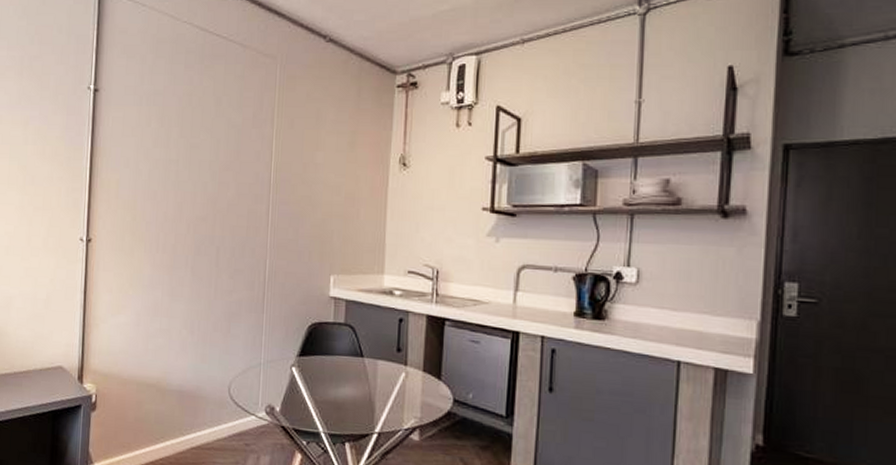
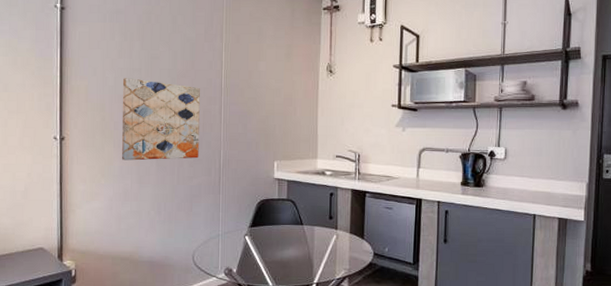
wall art: none [152,171,245,269] -> present [121,78,200,161]

